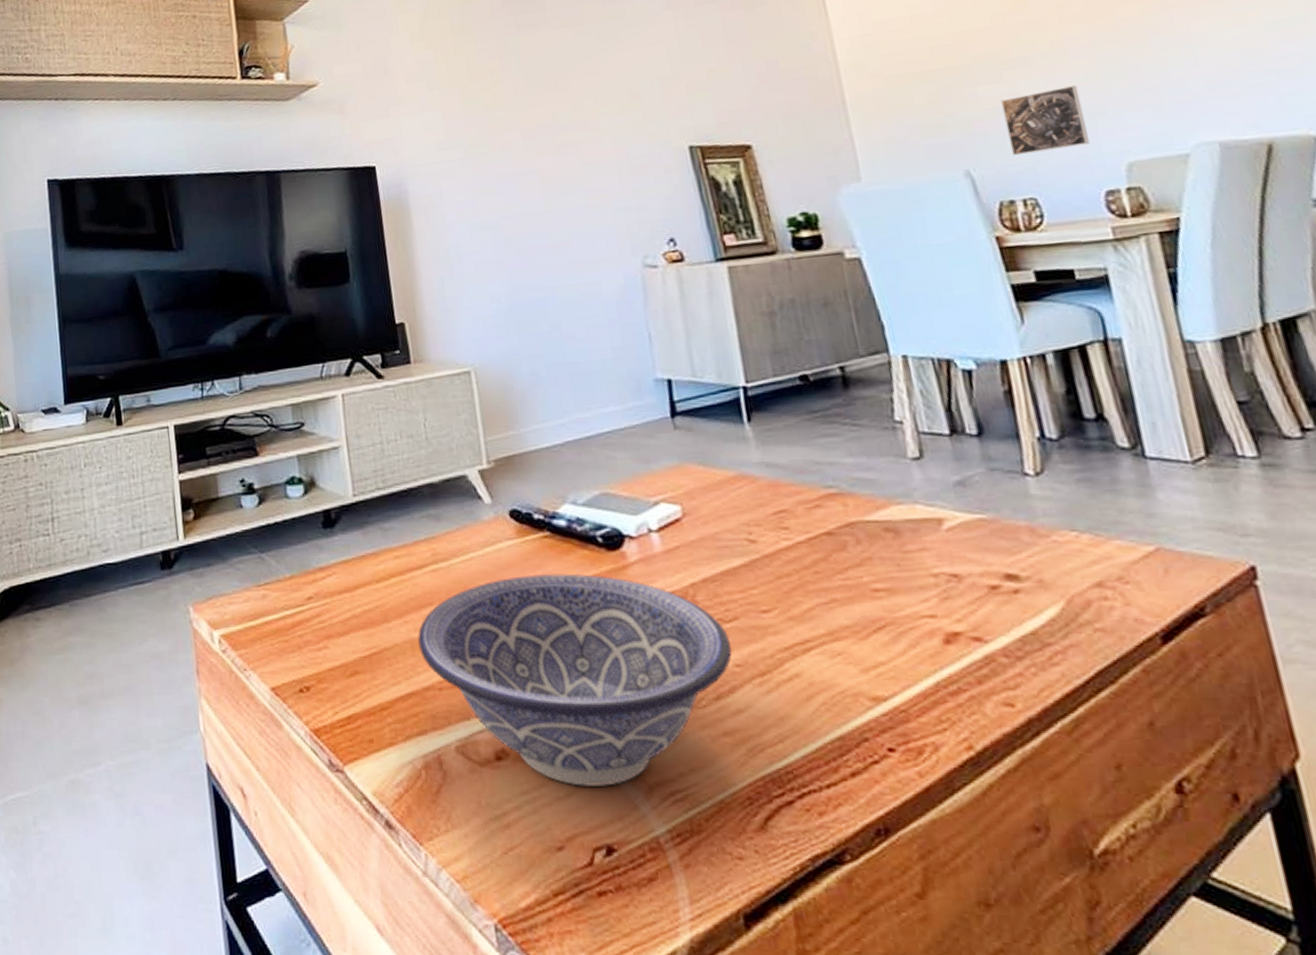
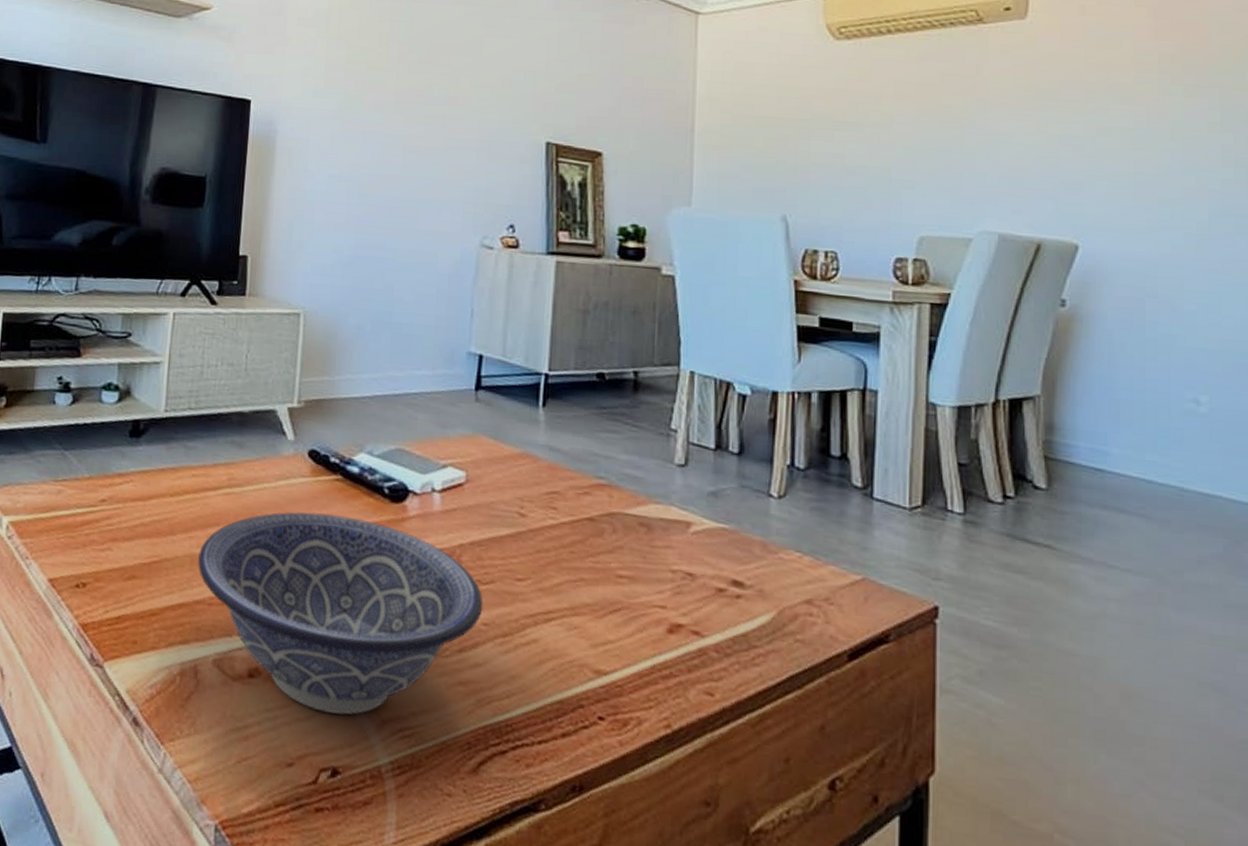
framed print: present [1001,85,1091,156] -> none [826,157,895,213]

